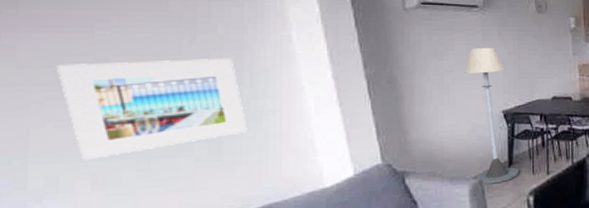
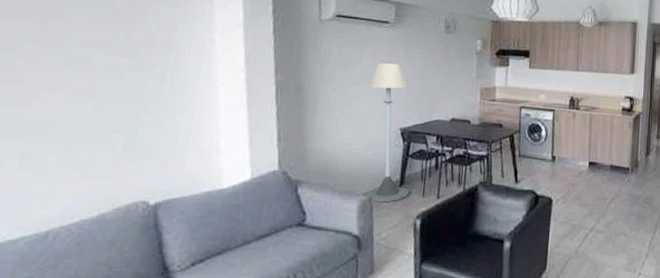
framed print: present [56,59,247,161] -> none [11,49,162,140]

